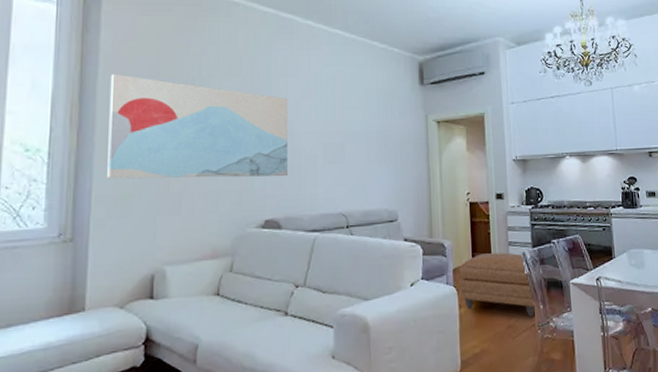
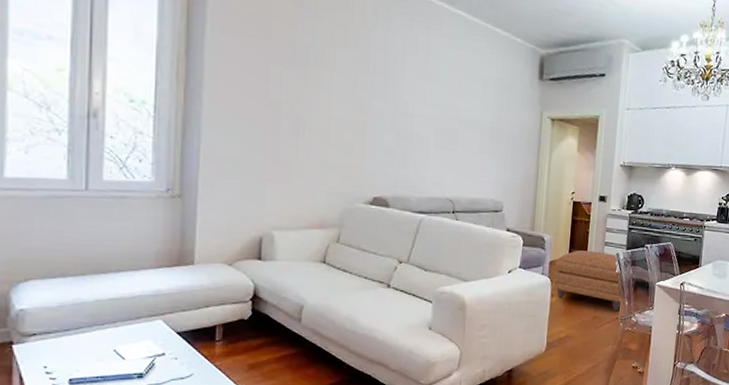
wall art: present [107,73,289,179] -> none [216,29,404,157]

